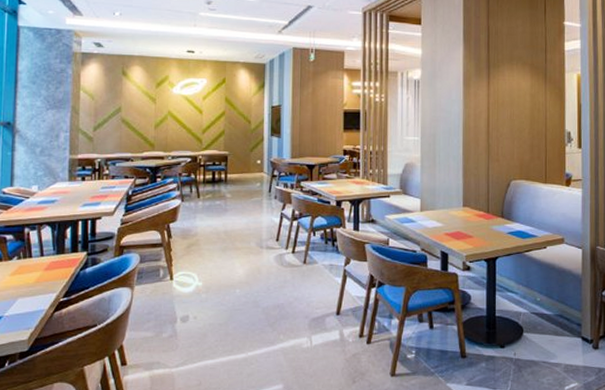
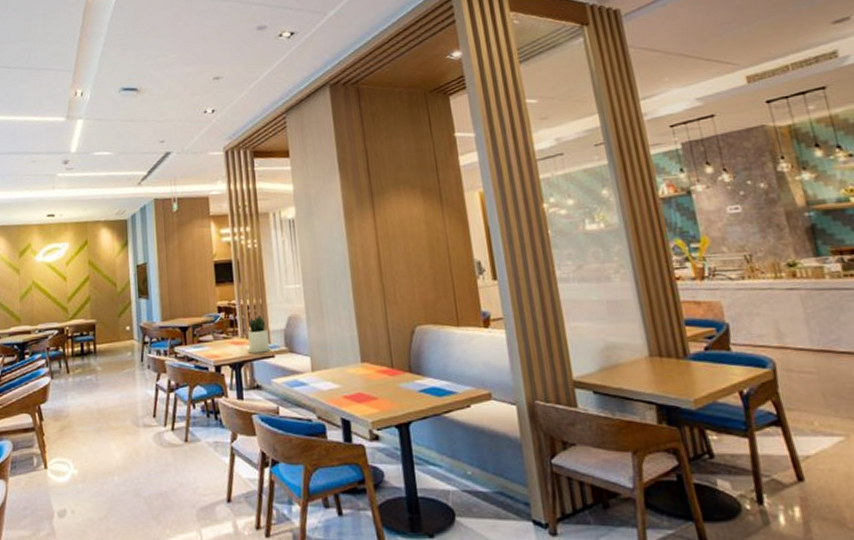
planter: none [366,160,388,193] -> present [246,314,272,354]

